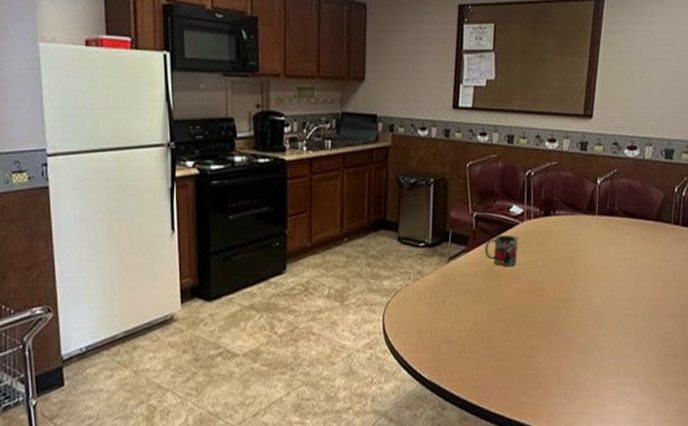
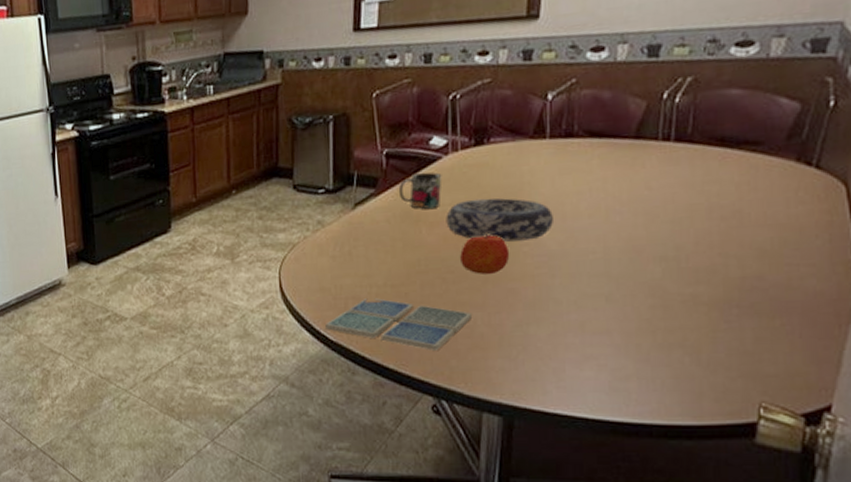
drink coaster: none [420,342,539,388] -> present [324,298,473,351]
decorative bowl: none [521,260,599,297] -> present [446,198,553,242]
apple: none [531,288,568,324] -> present [460,231,510,274]

